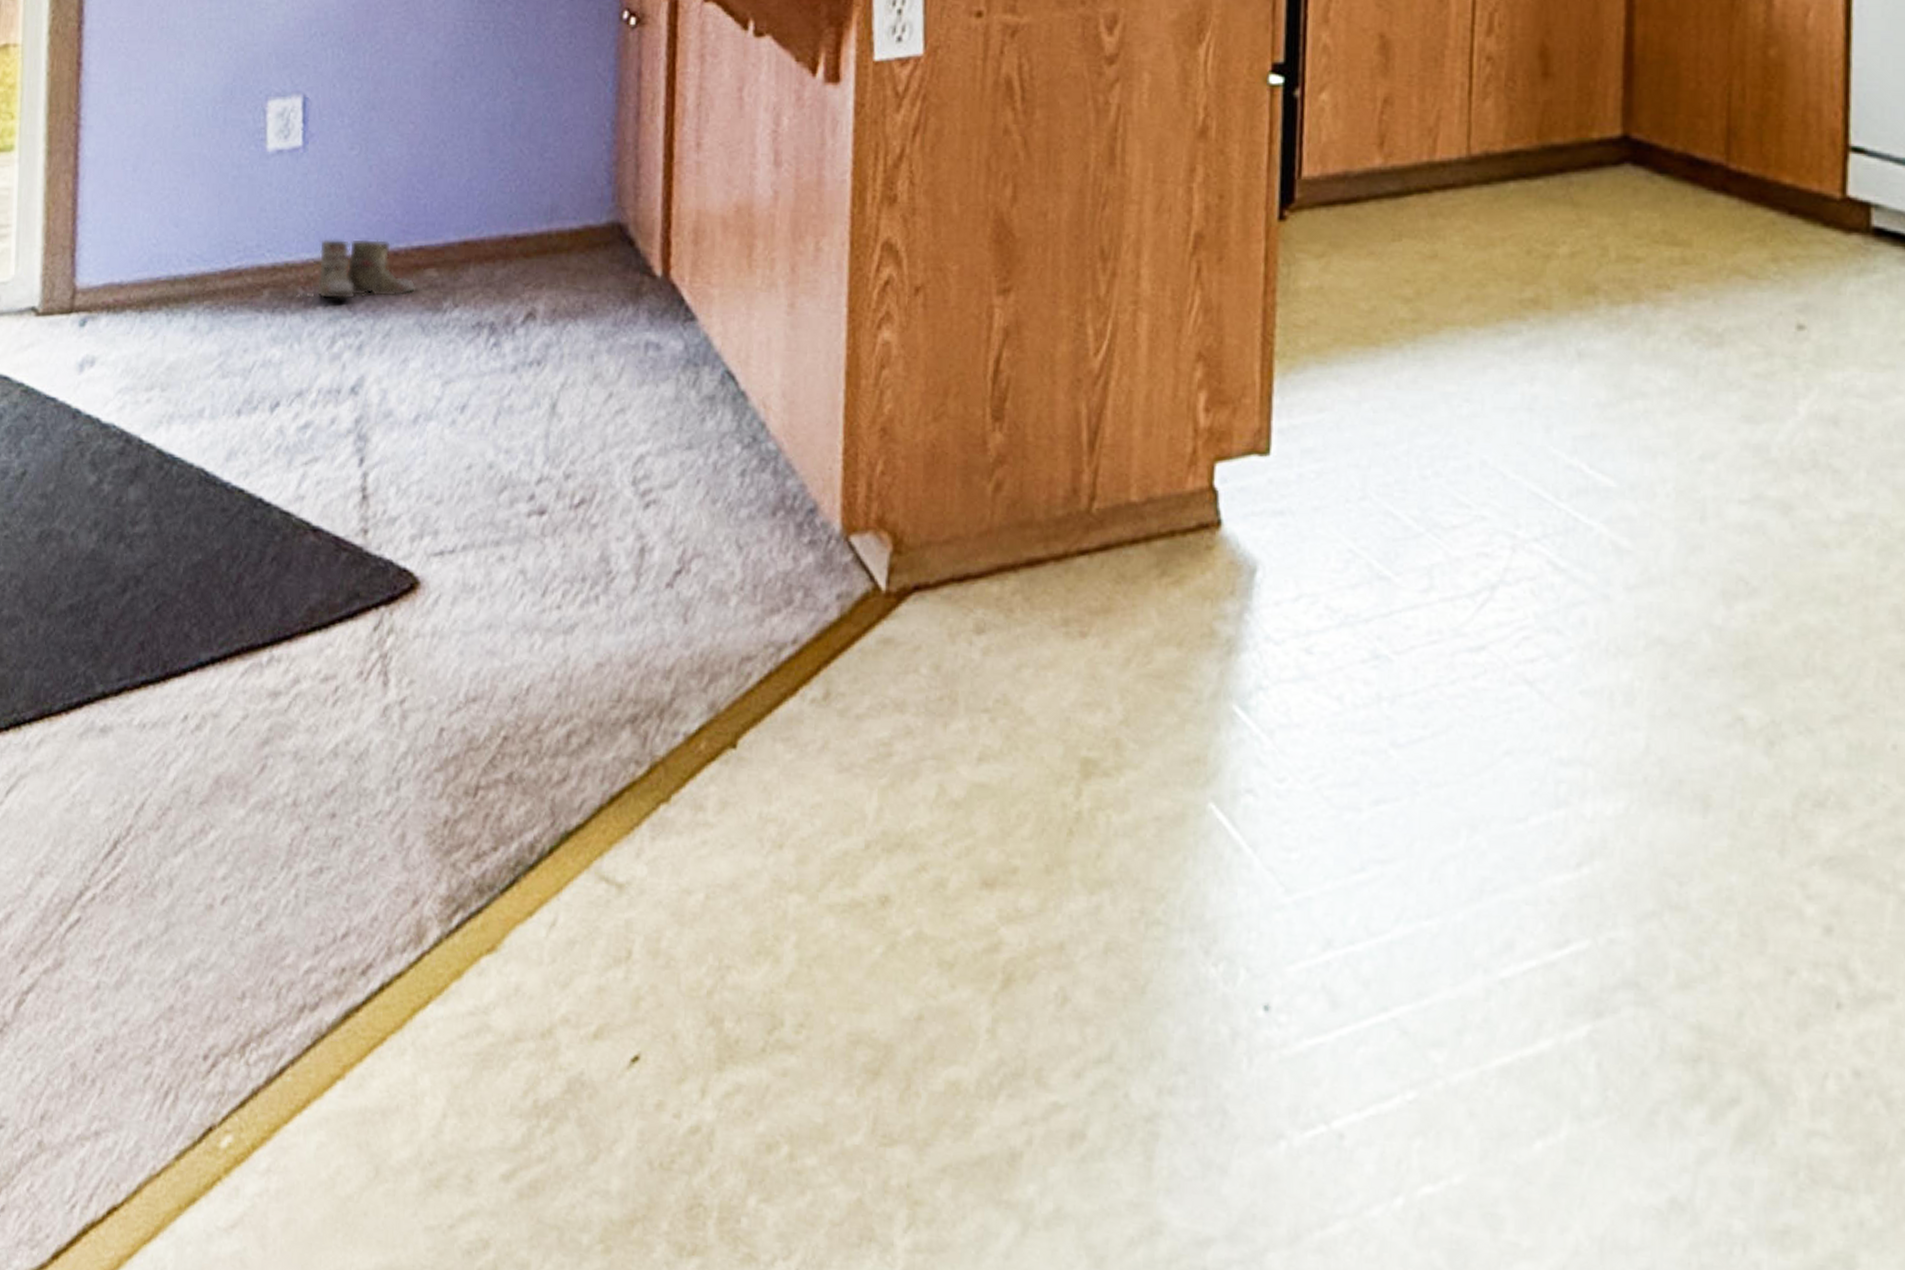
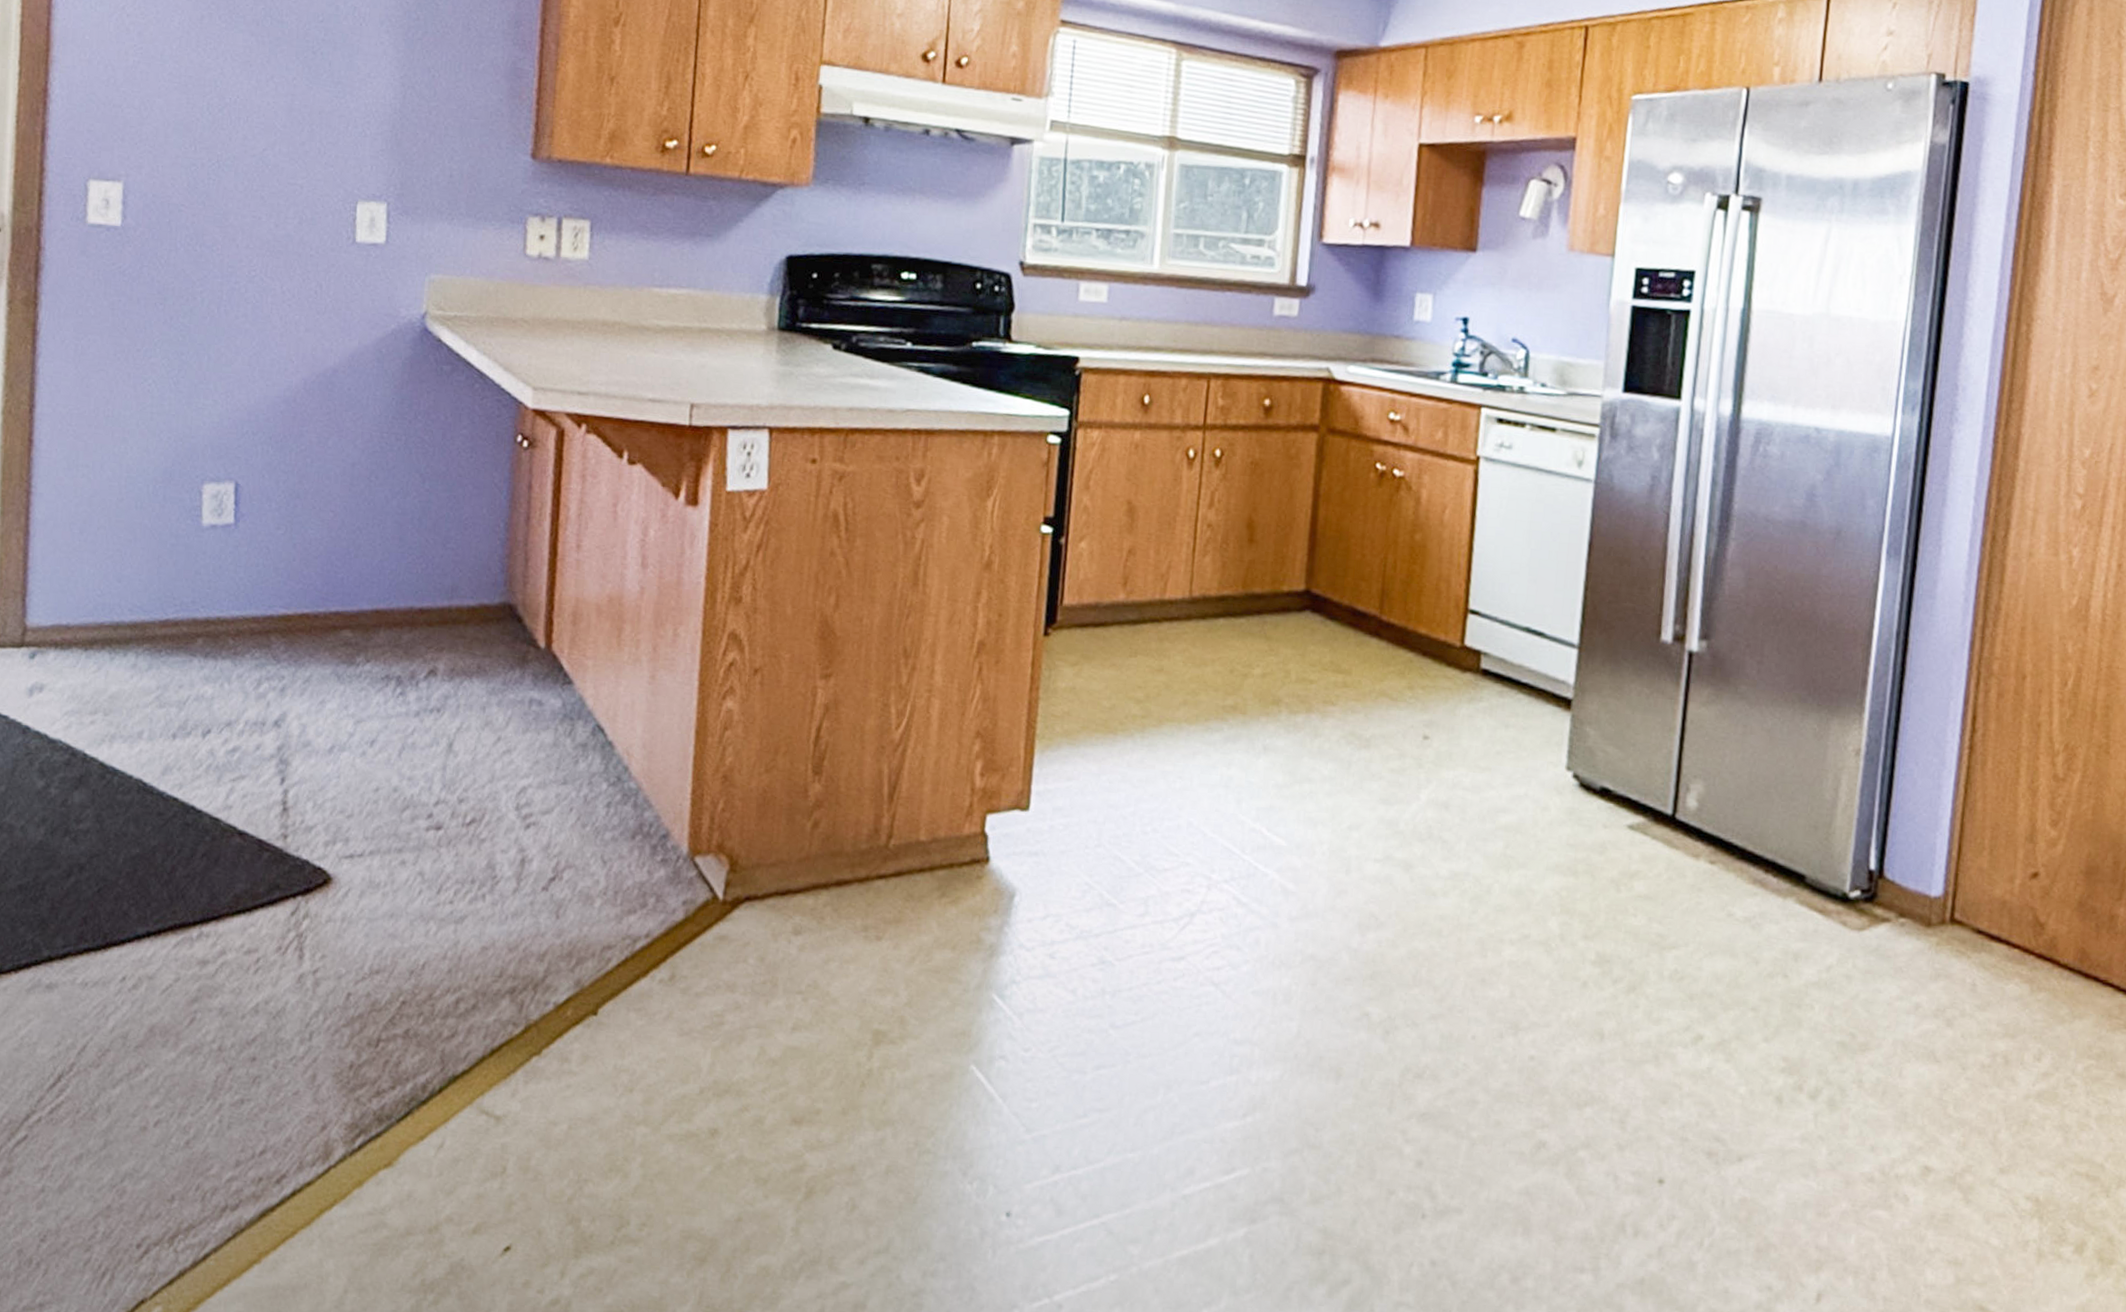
boots: present [300,238,415,300] -> none [230,600,332,651]

